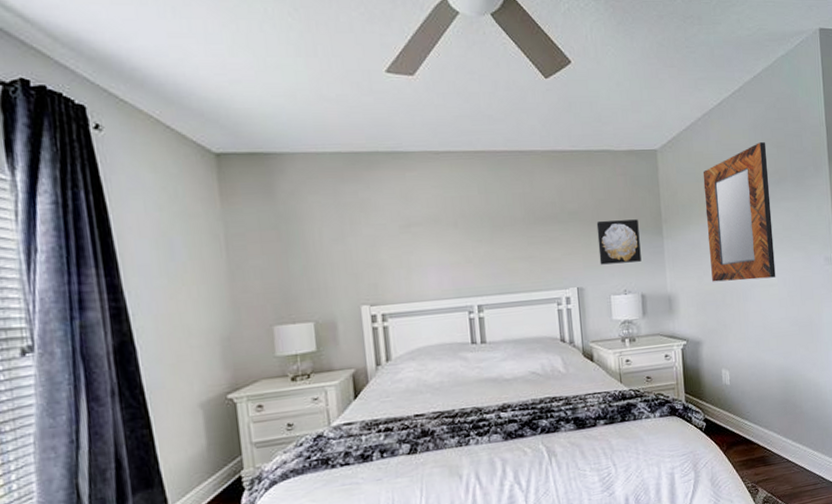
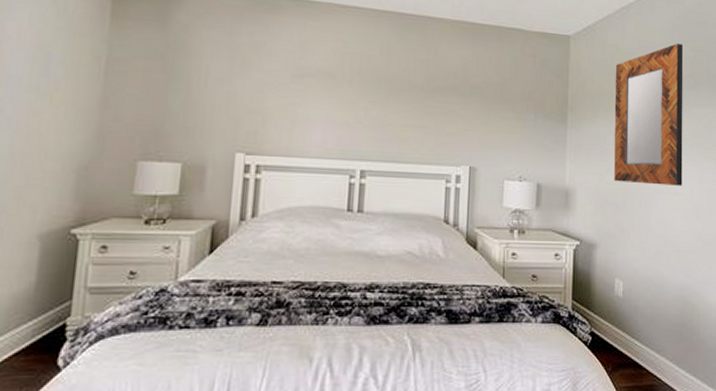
wall art: present [596,219,641,265] -> none [497,99,543,148]

